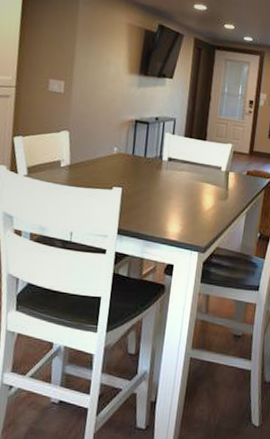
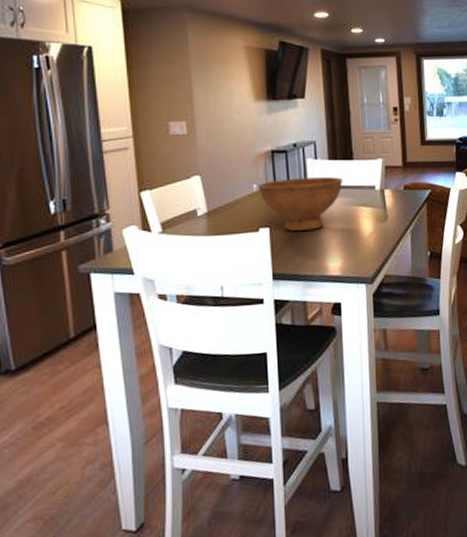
bowl: none [118,147,194,197] -> present [258,177,343,231]

